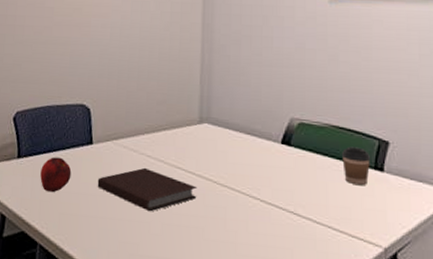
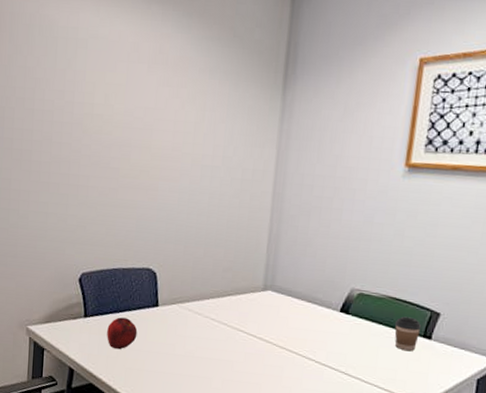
notebook: present [97,167,197,212] -> none [162,329,258,369]

